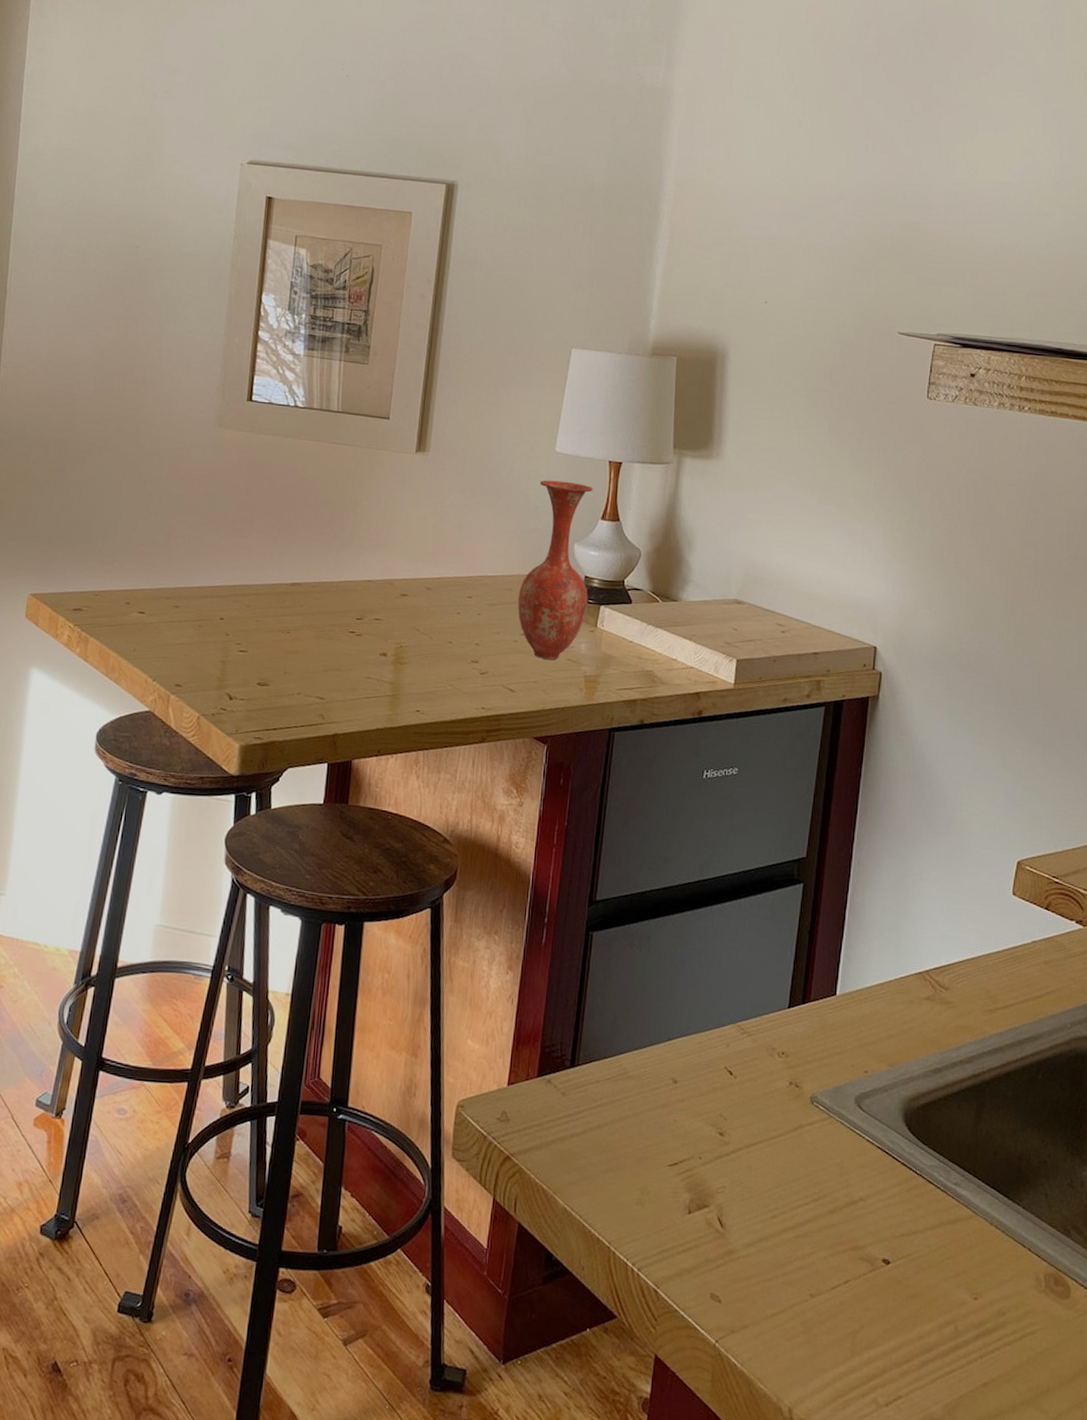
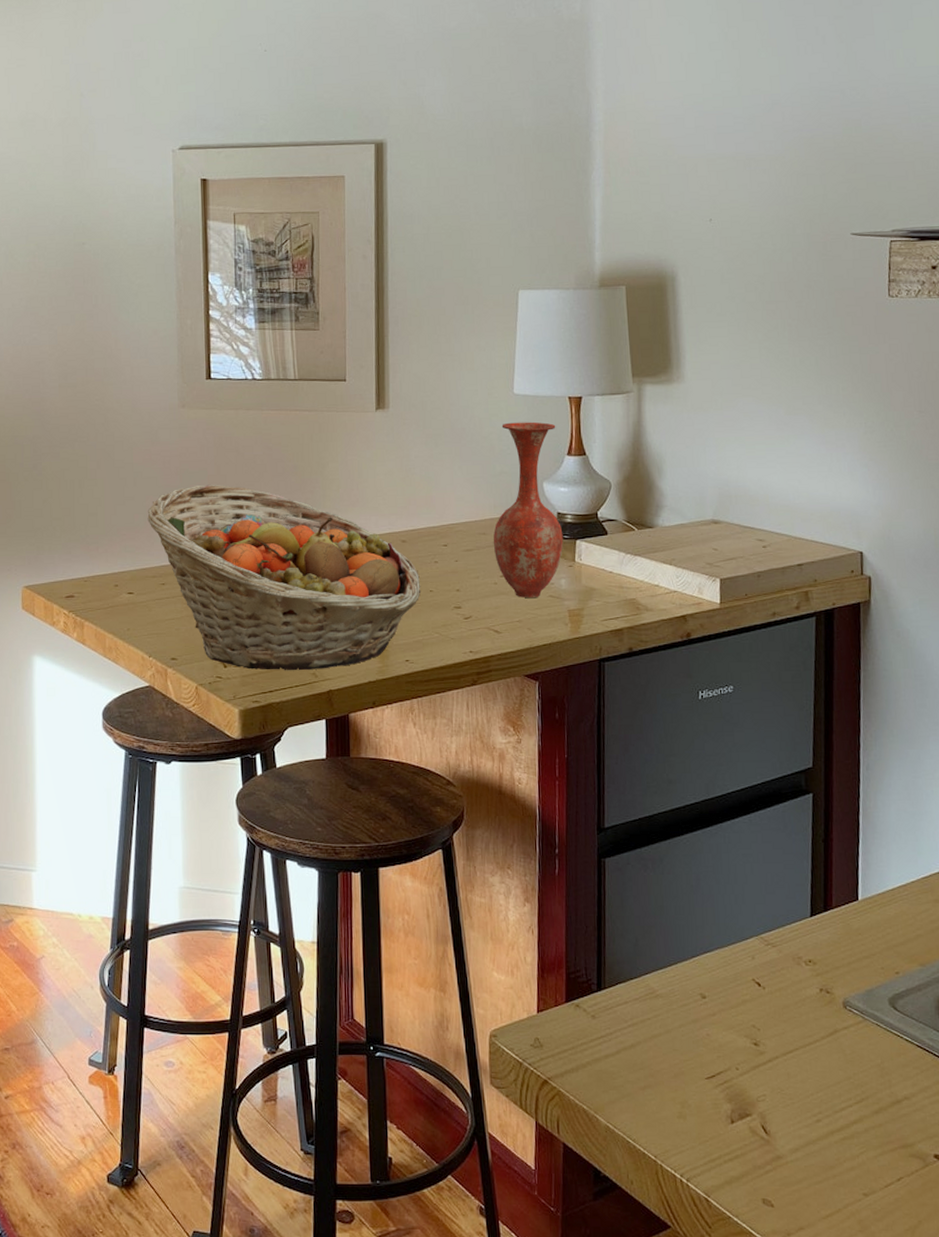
fruit basket: none [169,508,441,712] -> present [147,484,421,671]

